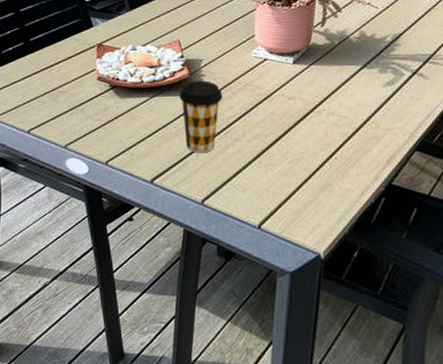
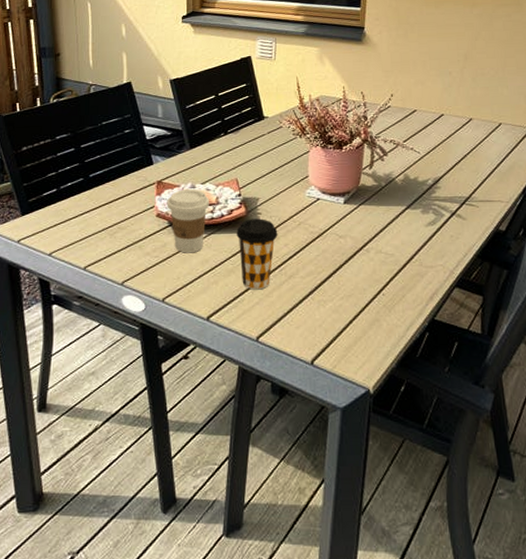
coffee cup: none [107,51,152,117] -> present [167,188,210,253]

